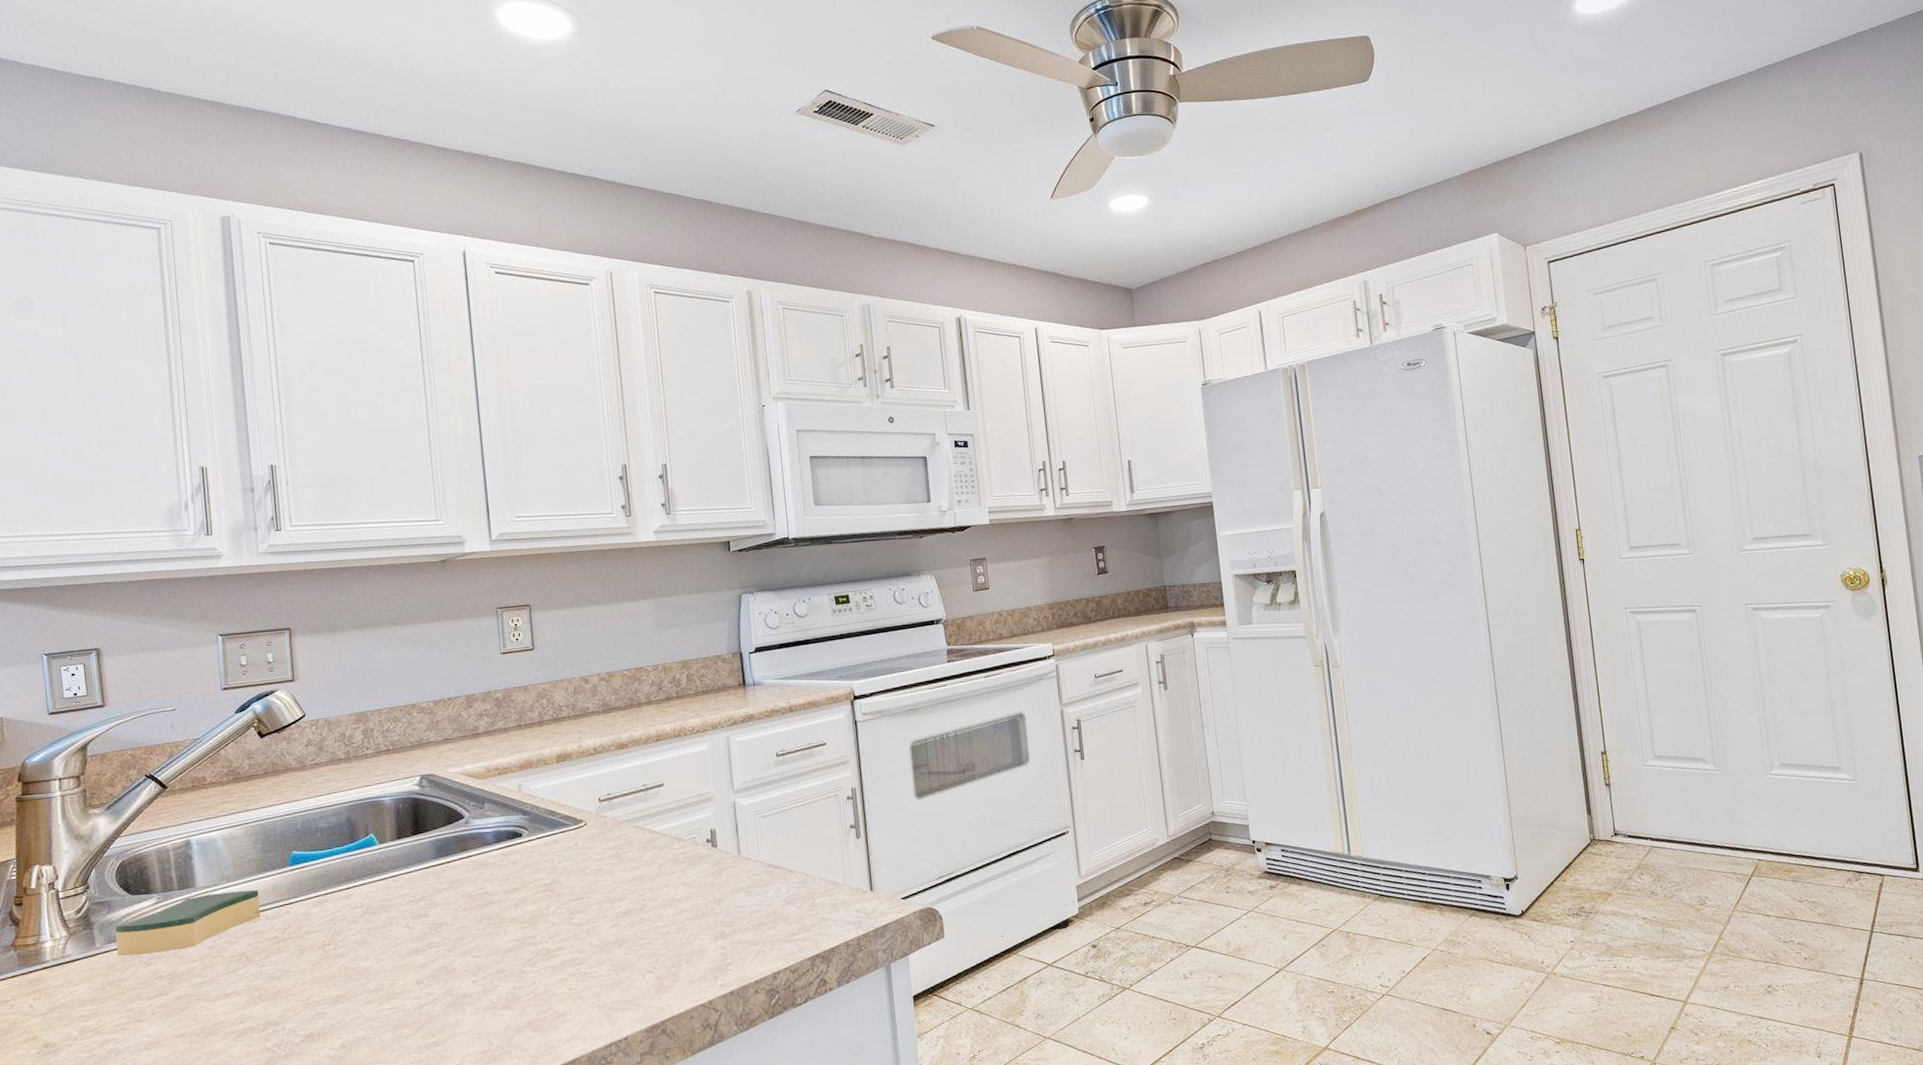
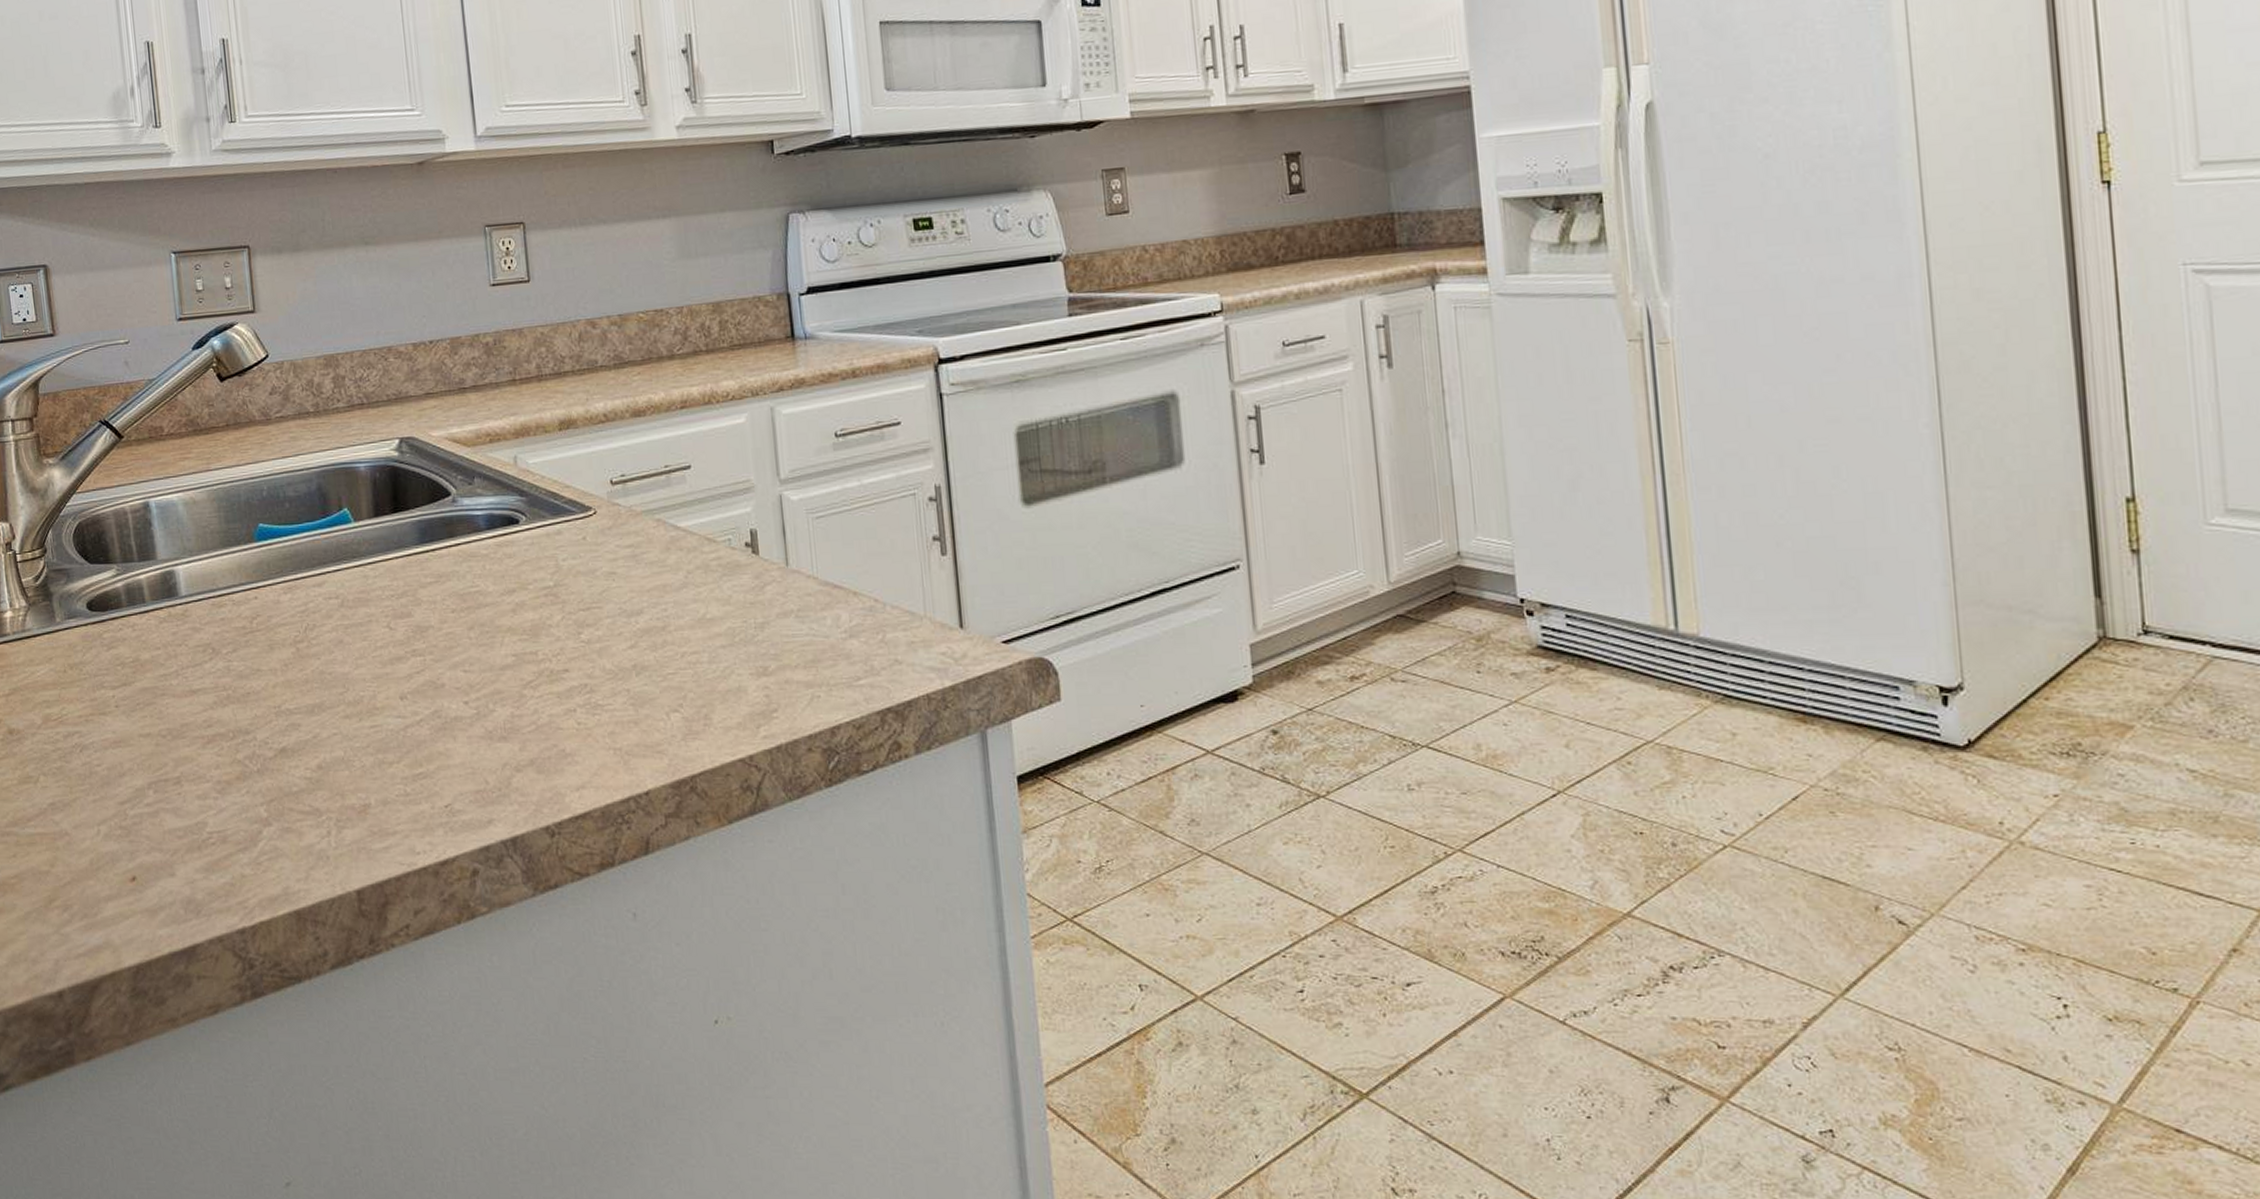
sponge: present [115,889,261,956] -> none [74,567,227,636]

